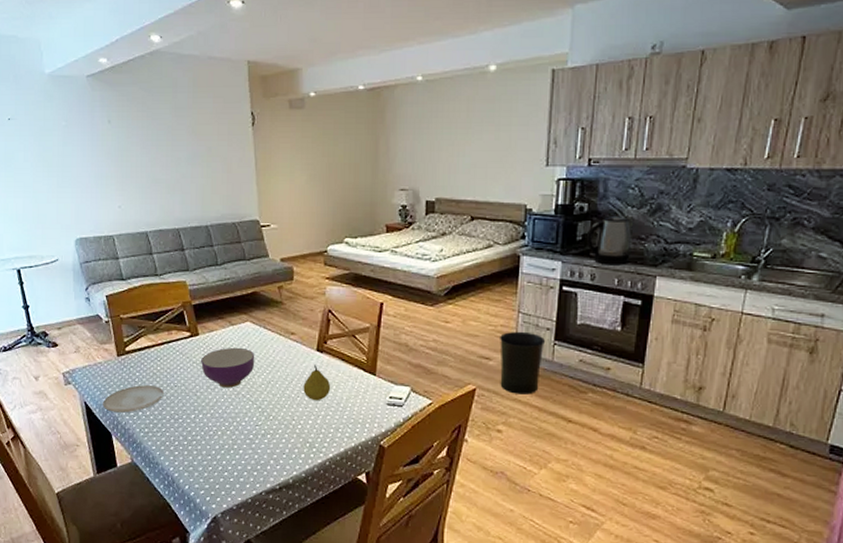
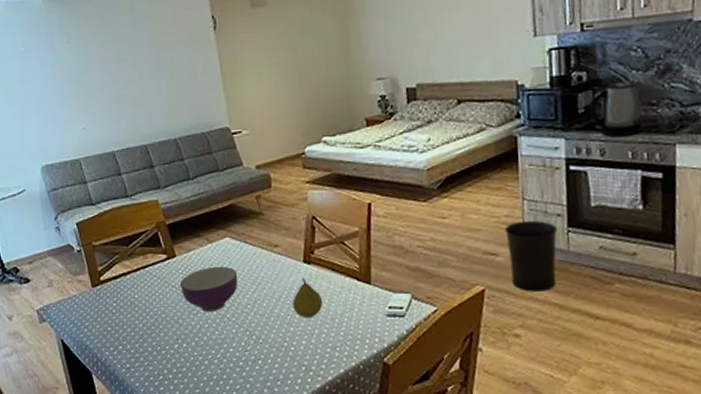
plate: present [103,385,164,413] -> none [80,316,144,349]

